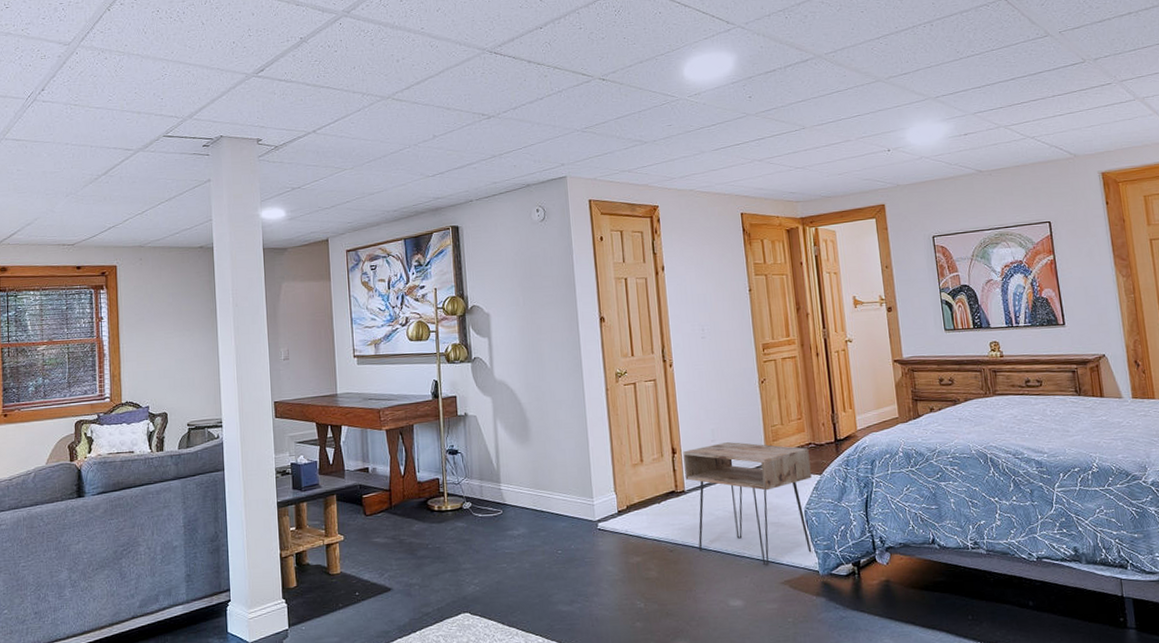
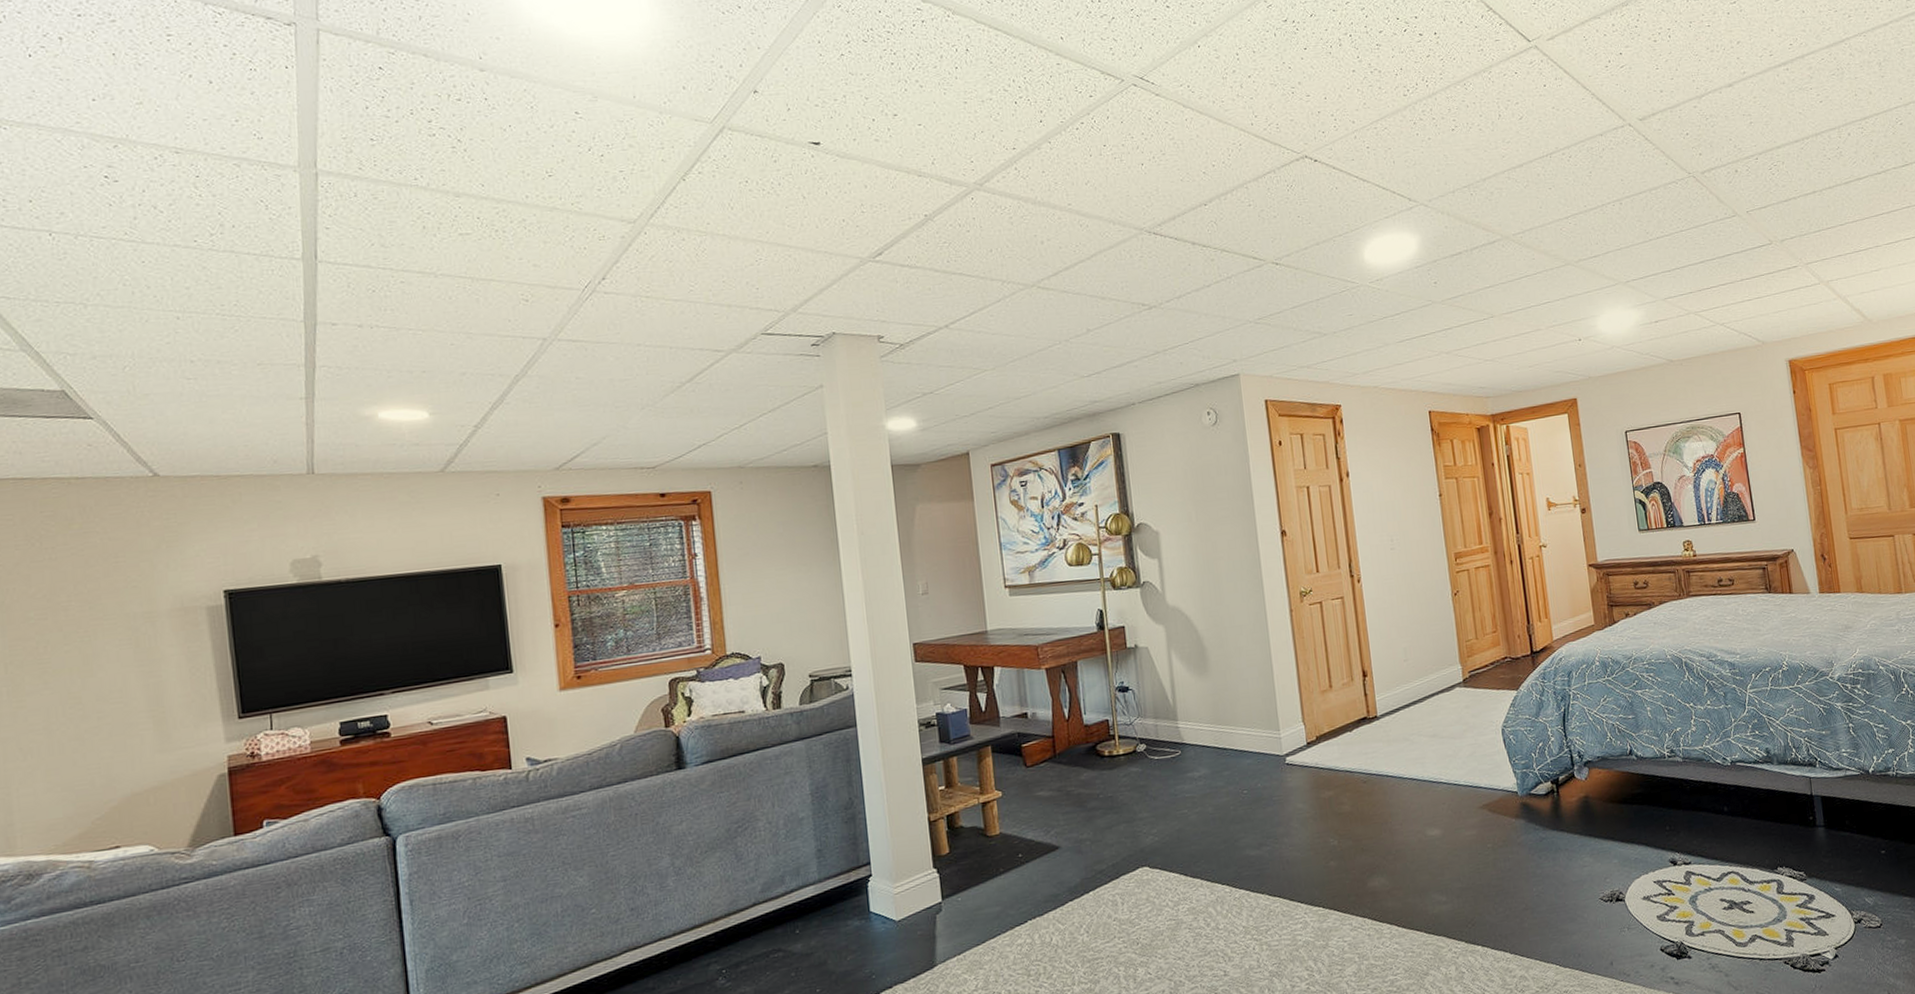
nightstand: present [683,442,812,566] -> none [1374,660,1510,791]

